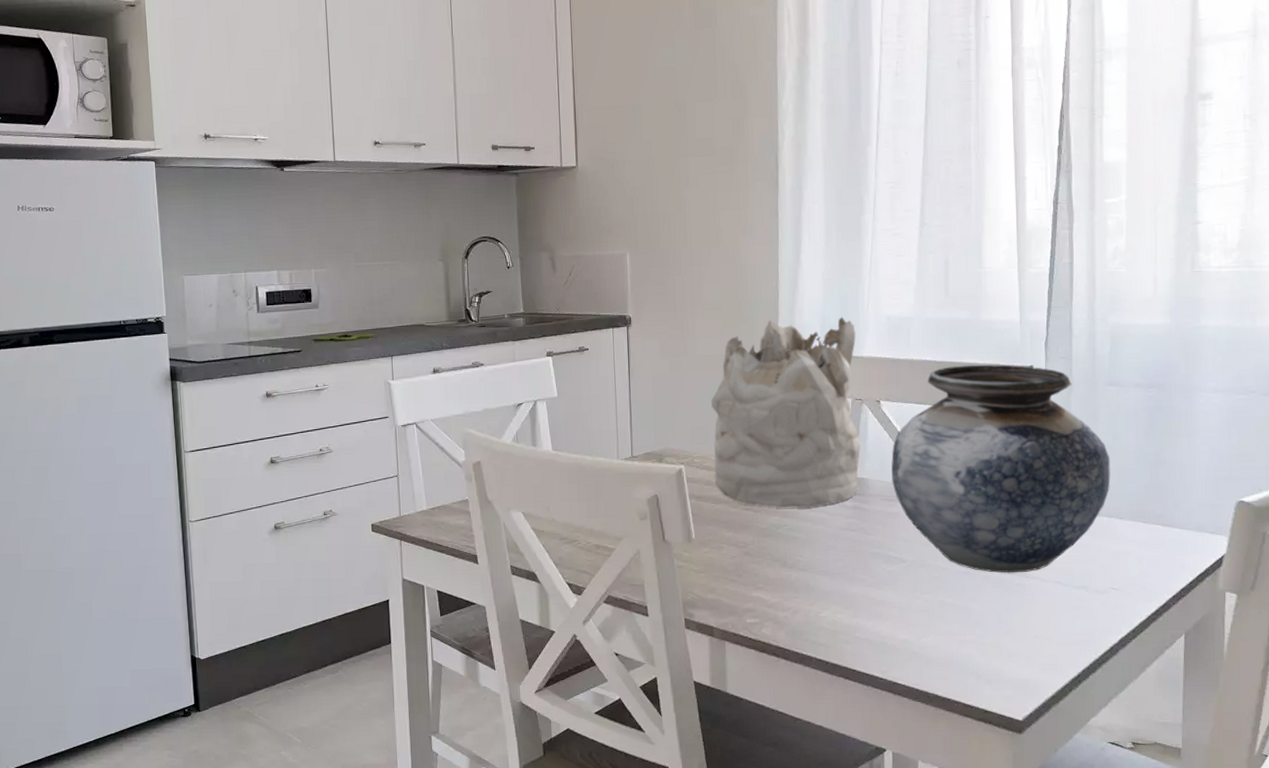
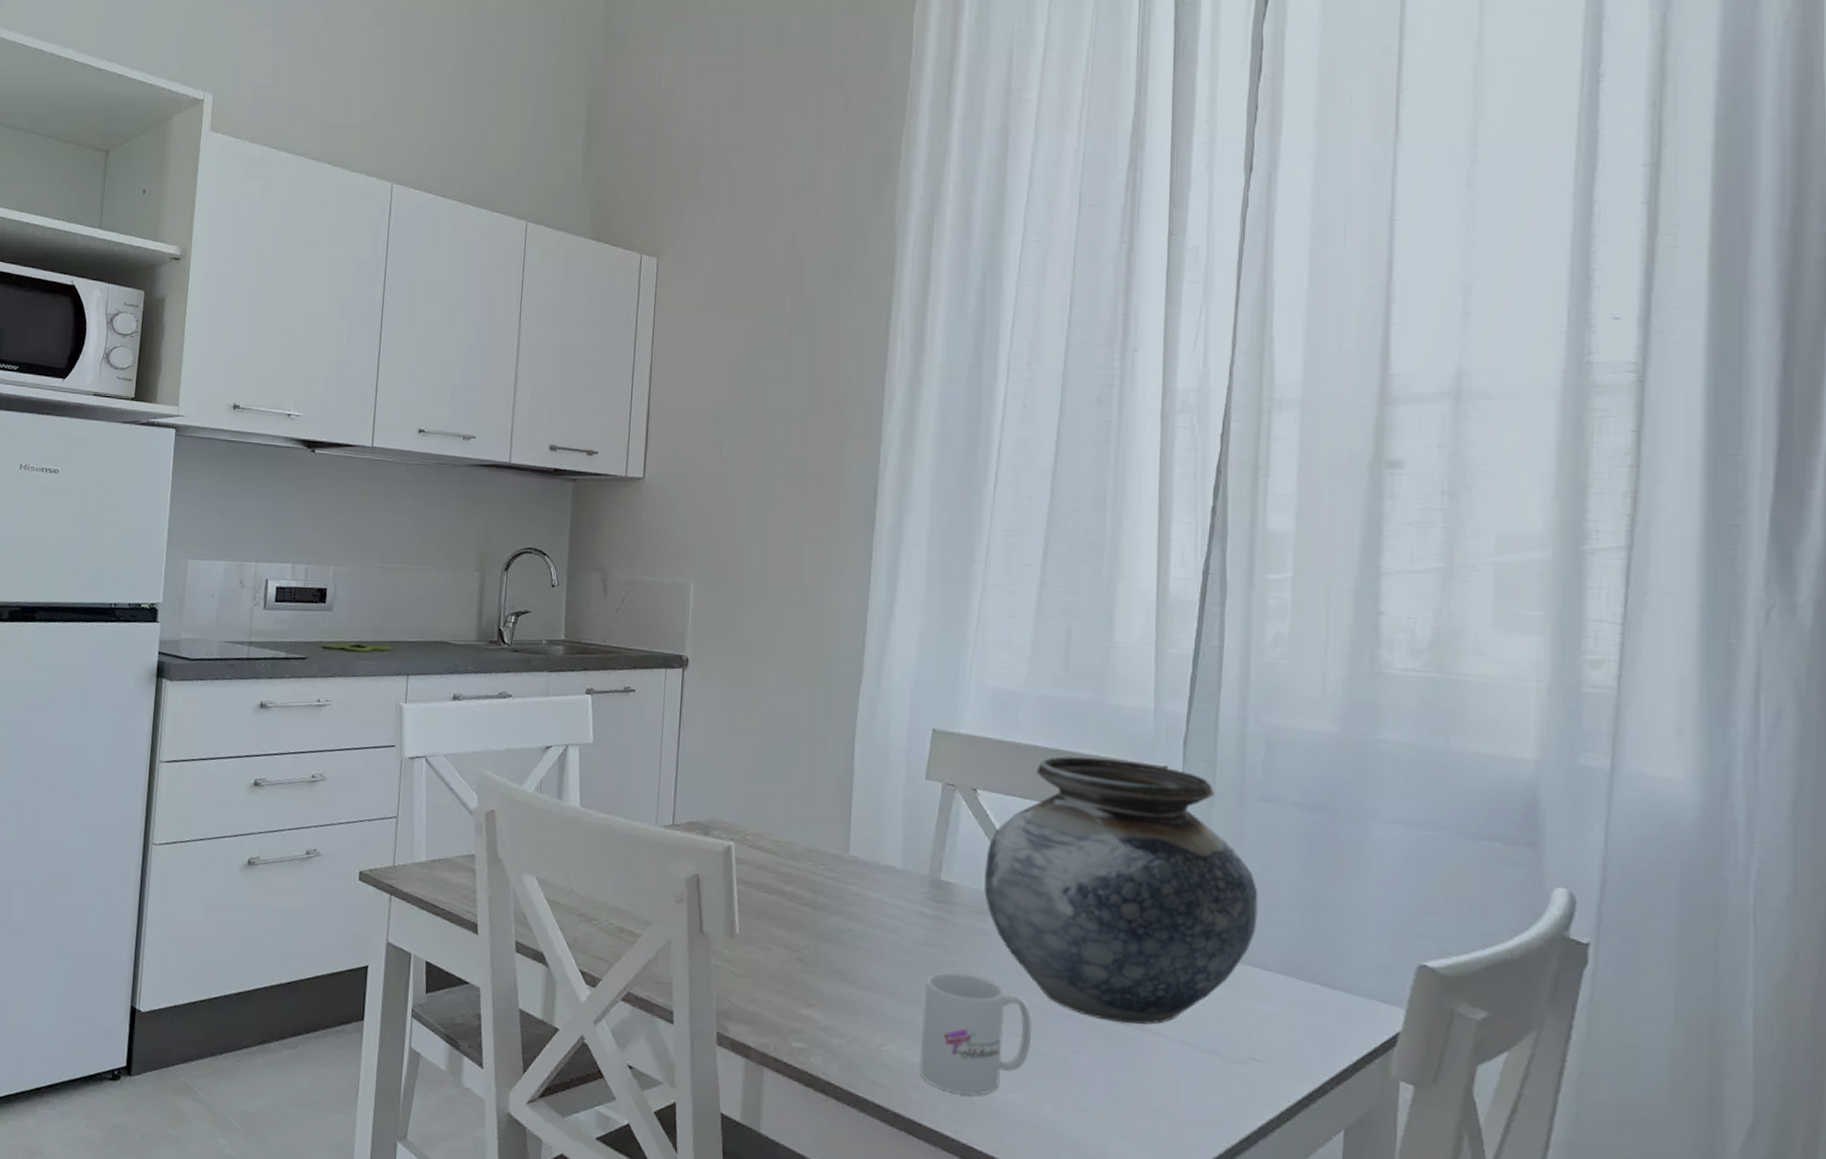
mineral sample: present [711,316,861,509] -> none [768,677,955,912]
mug: none [850,549,938,643] -> present [919,972,1033,1095]

